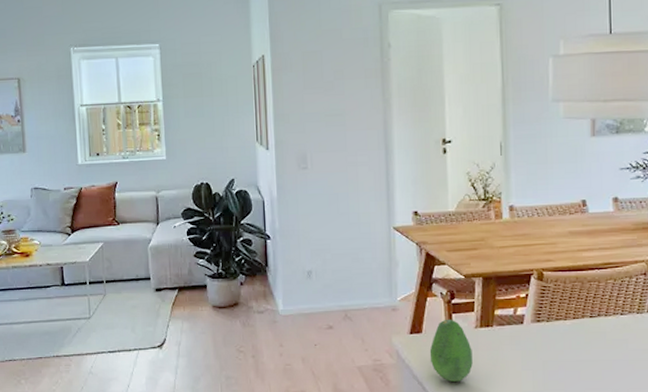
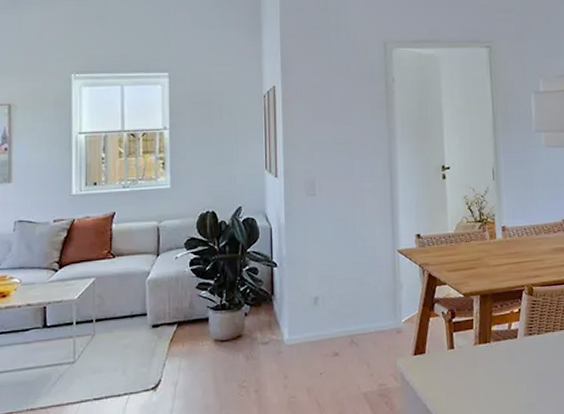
fruit: present [429,319,473,381] -> none [432,337,473,401]

